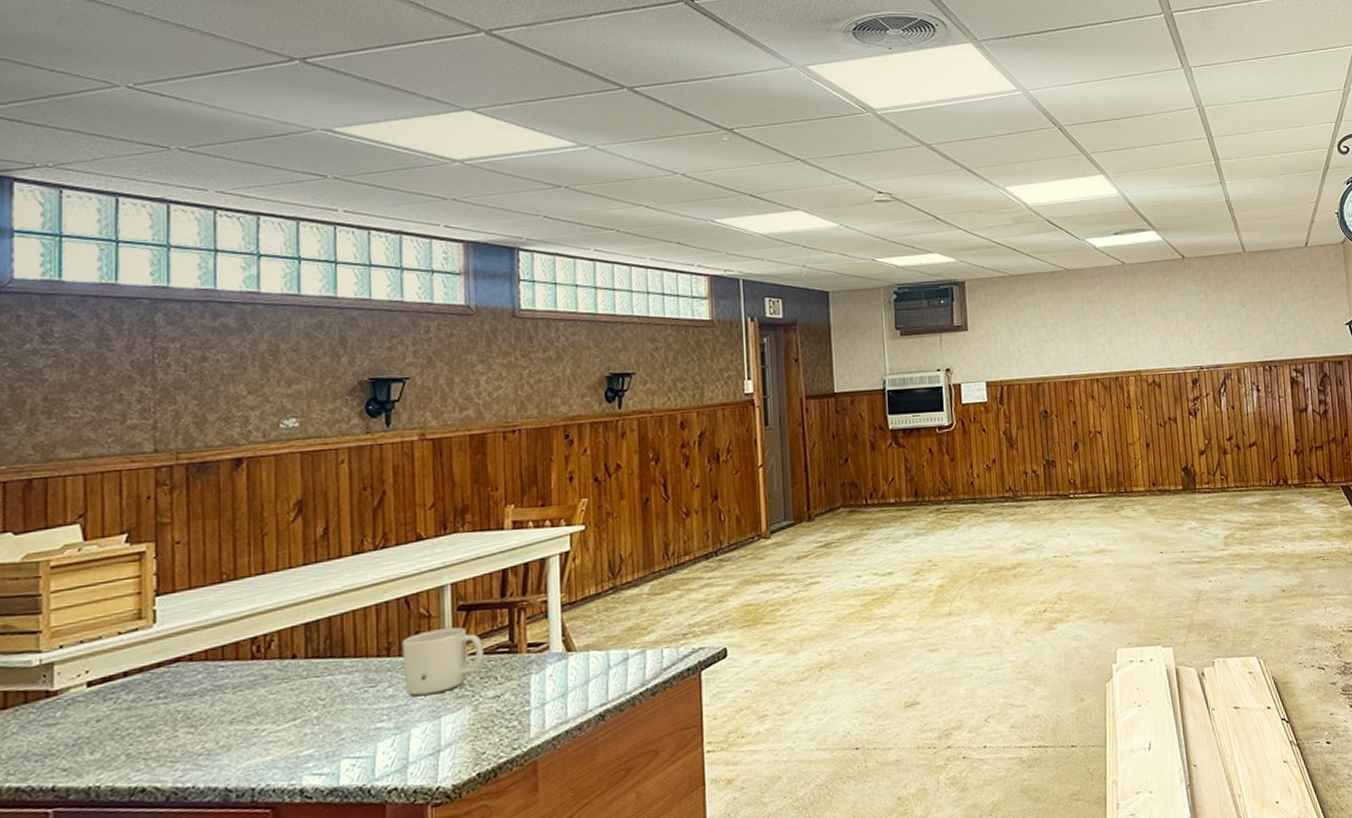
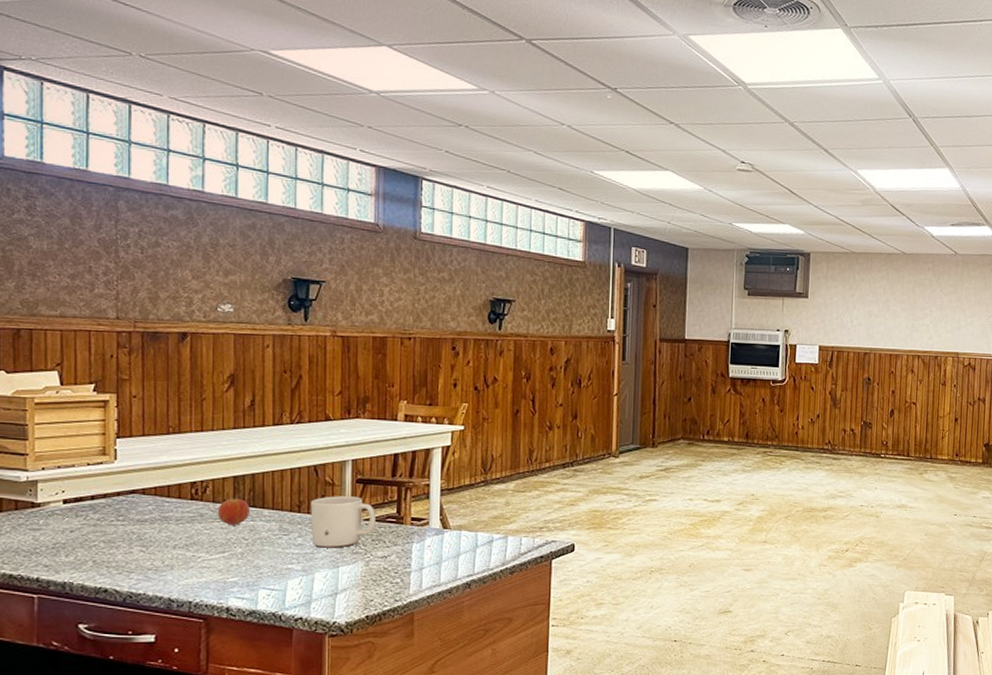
fruit: none [285,646,328,685] -> present [217,495,251,525]

